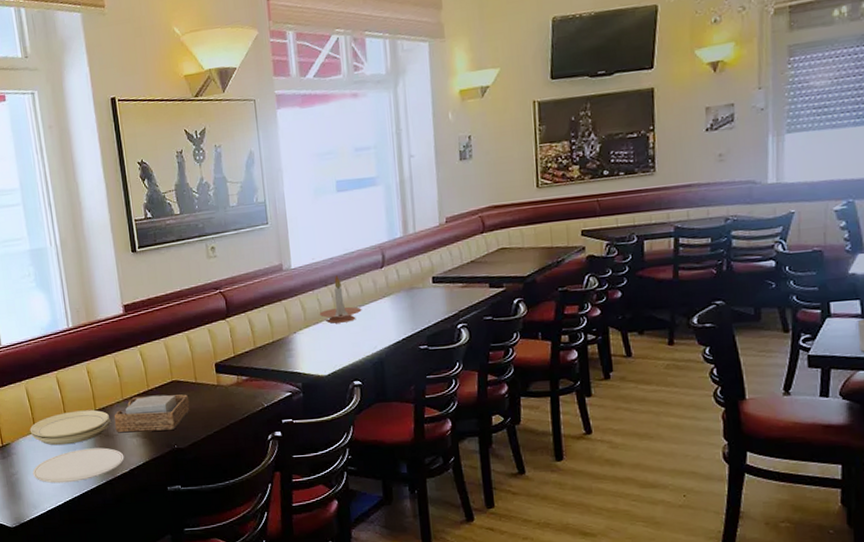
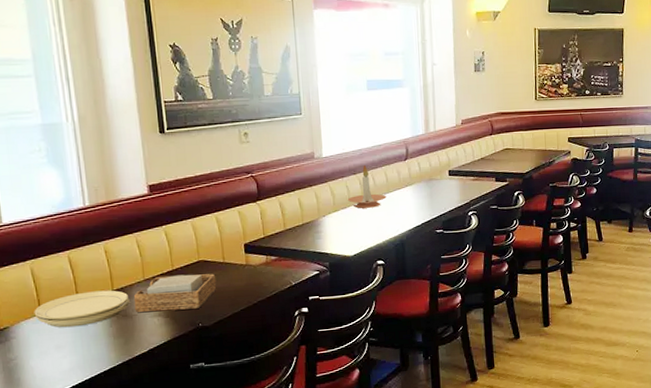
plate: present [33,447,125,484] -> none [36,328,144,367]

